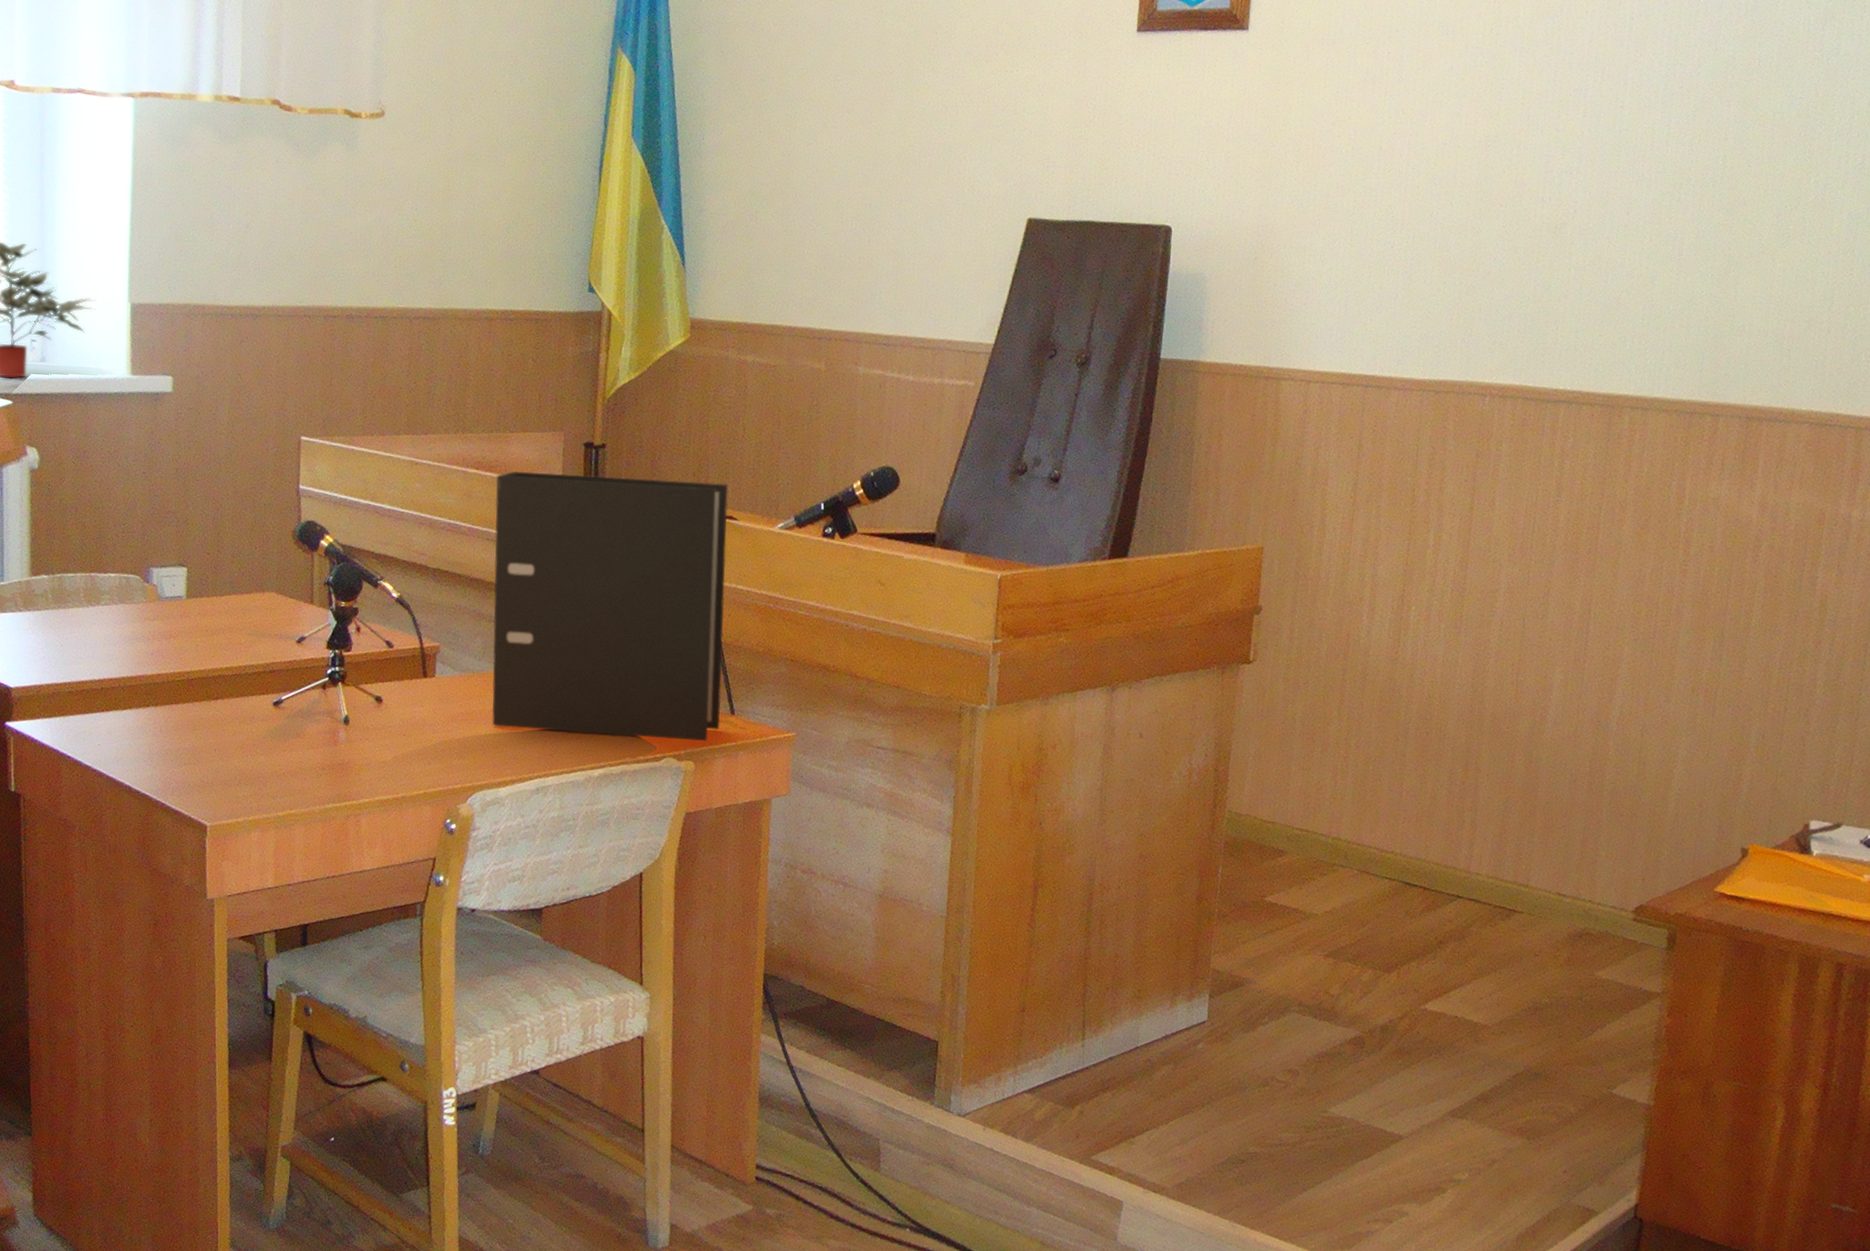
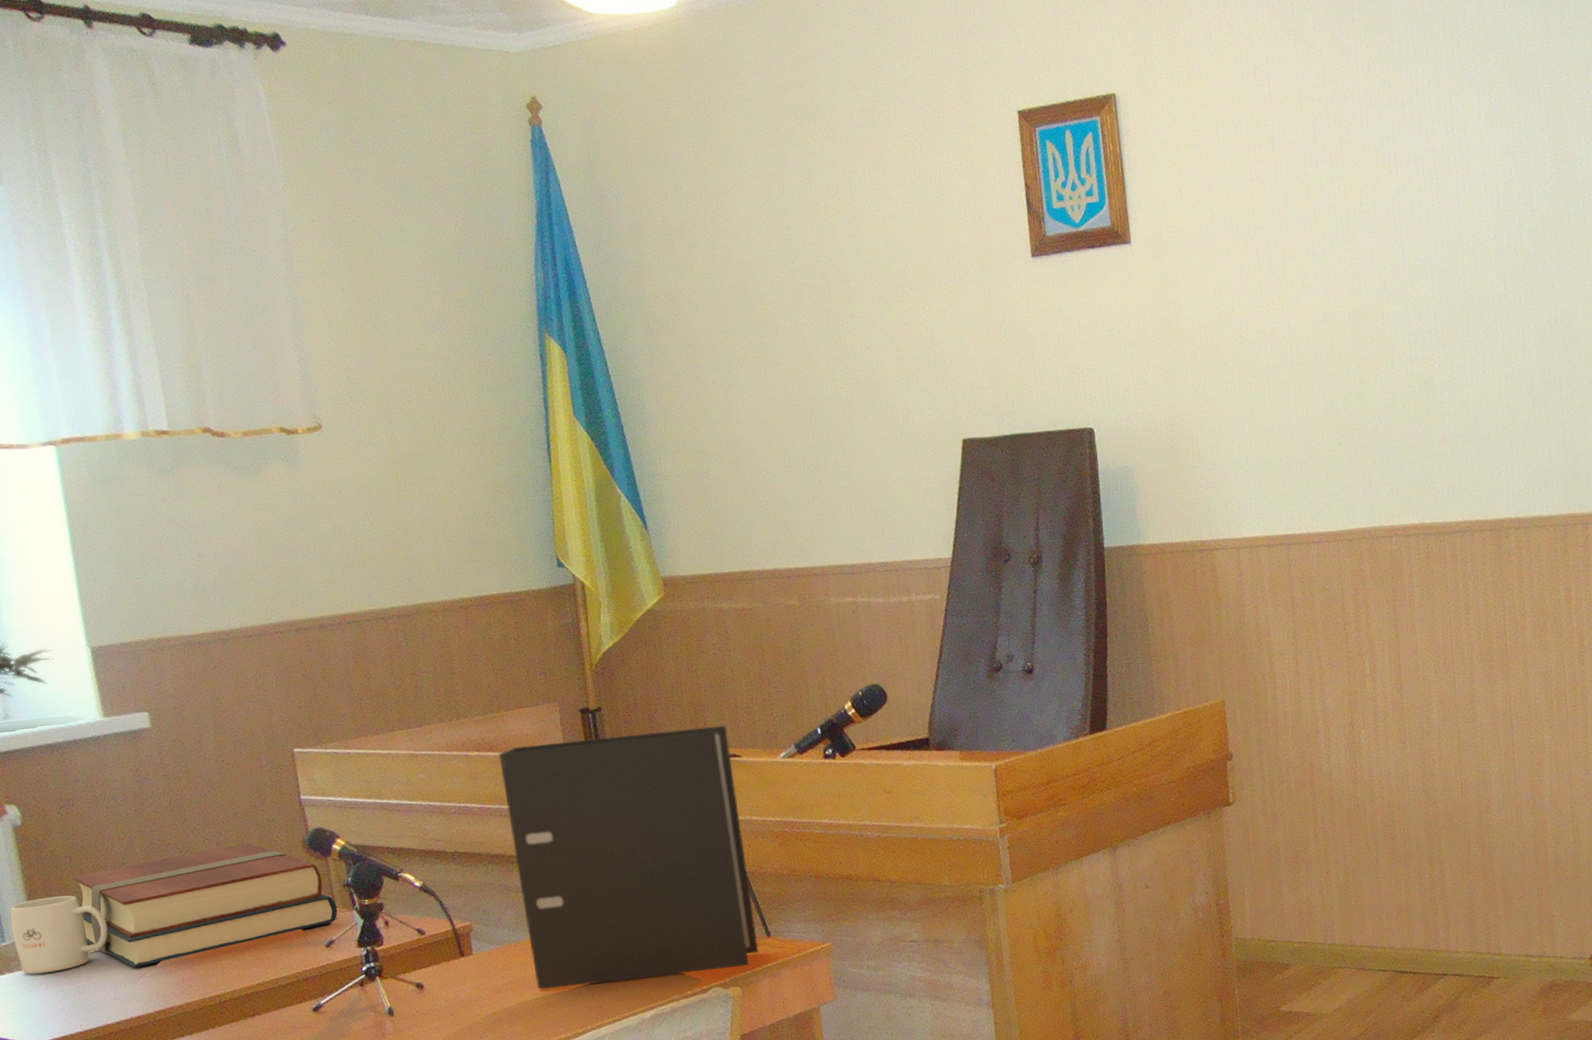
mug: none [11,544,98,620] -> present [10,895,108,974]
books: none [73,523,315,630] -> present [71,843,338,968]

